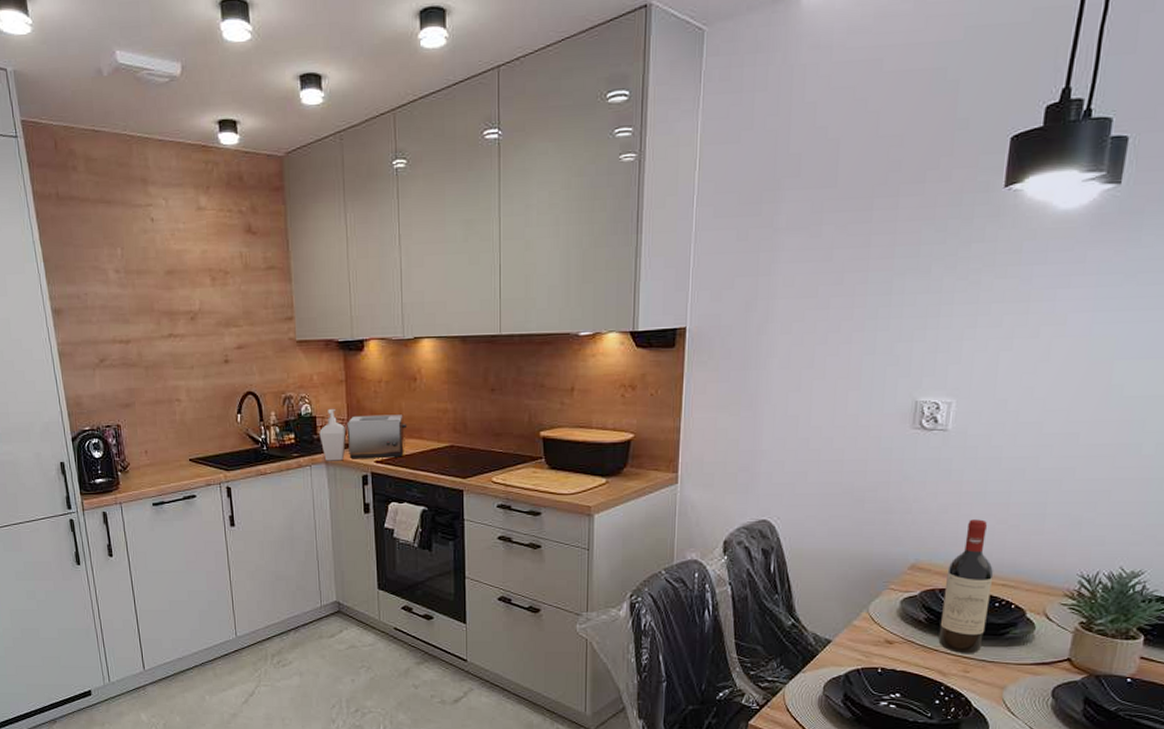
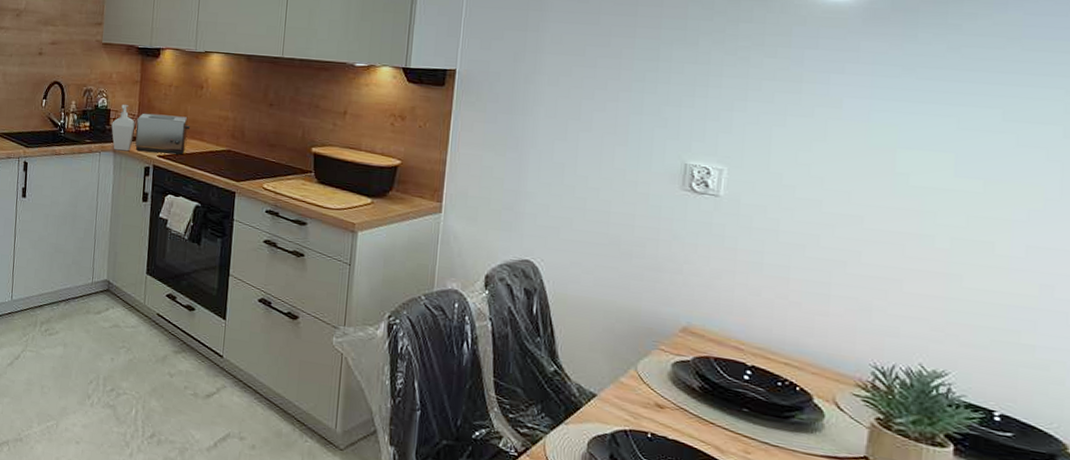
wine bottle: present [938,519,994,654] -> none [714,289,775,434]

